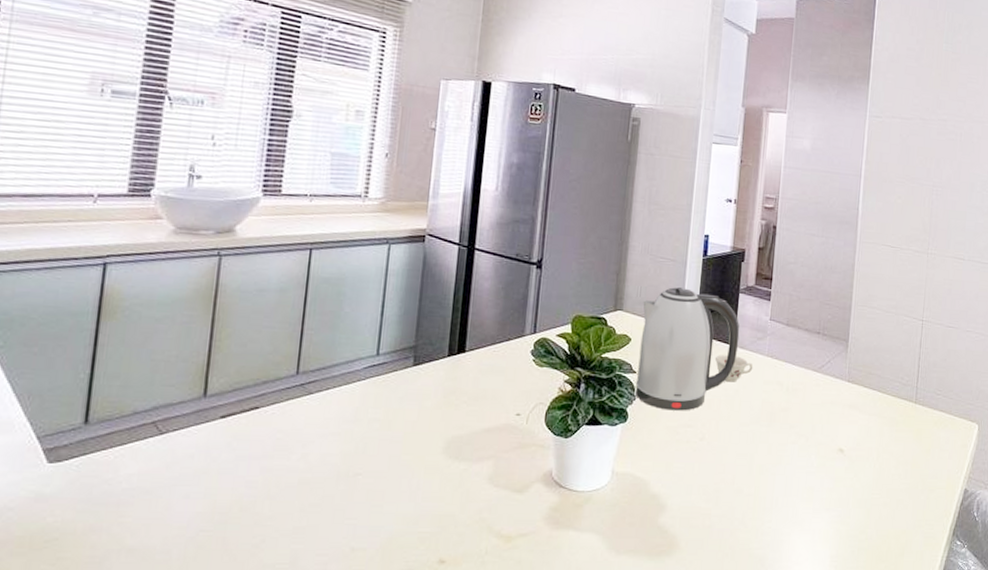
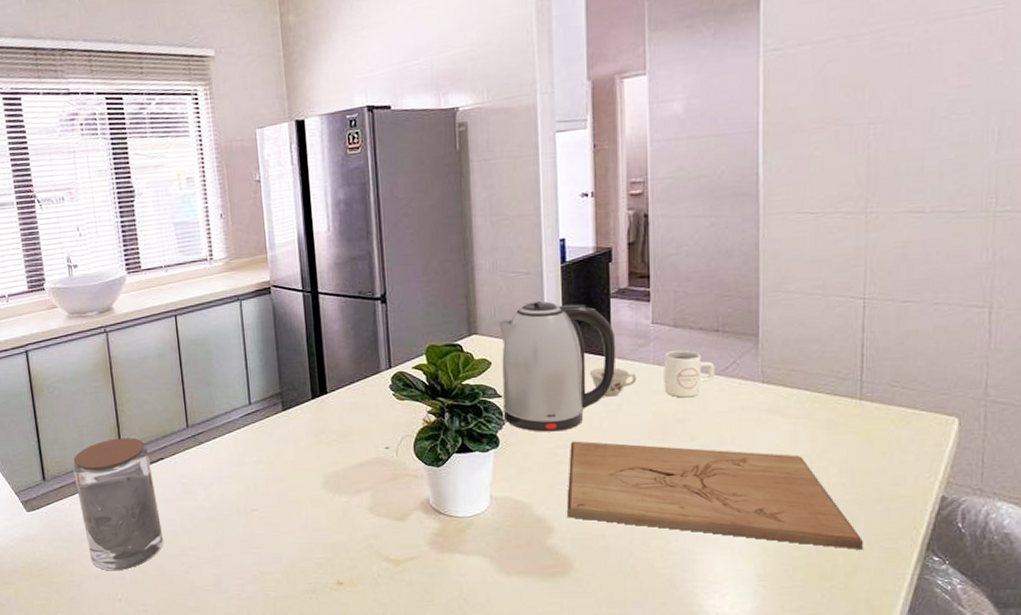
jar: none [127,379,241,544] -> present [72,438,164,571]
cutting board: none [680,421,911,535] -> present [567,441,864,551]
mug: none [774,345,815,389] -> present [664,349,715,398]

